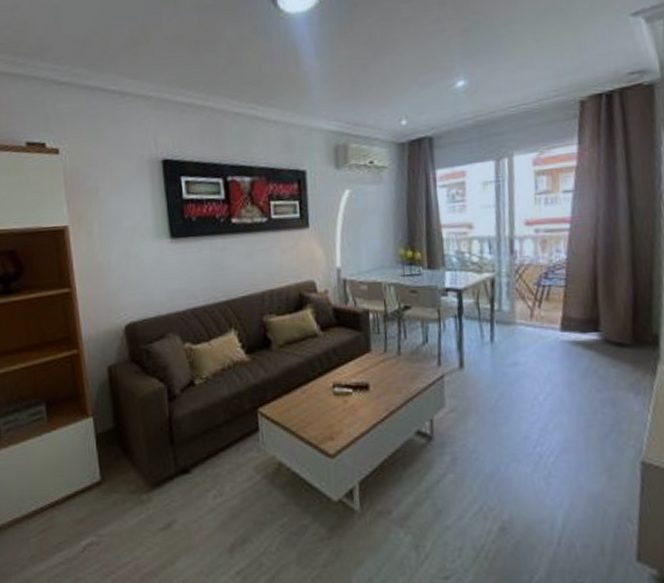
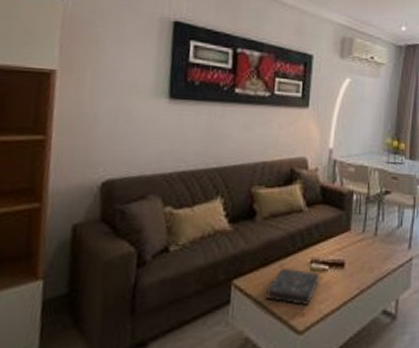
book: none [292,393,345,430] -> present [266,267,320,306]

